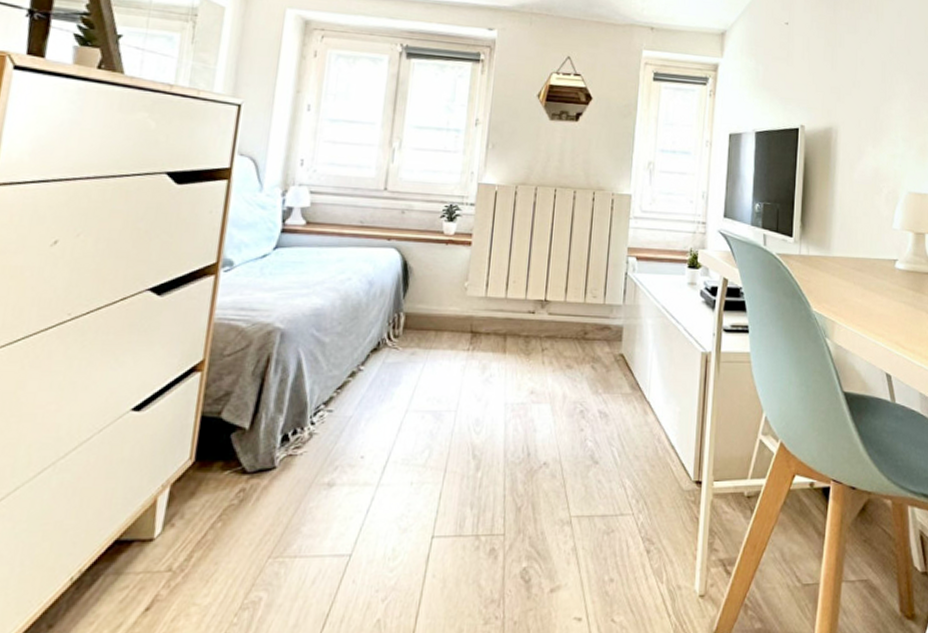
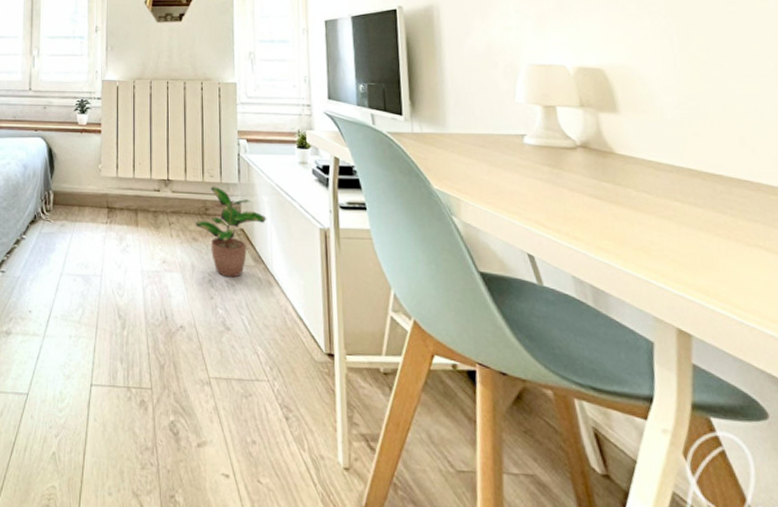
potted plant: none [572,307,649,407] -> present [196,186,267,278]

